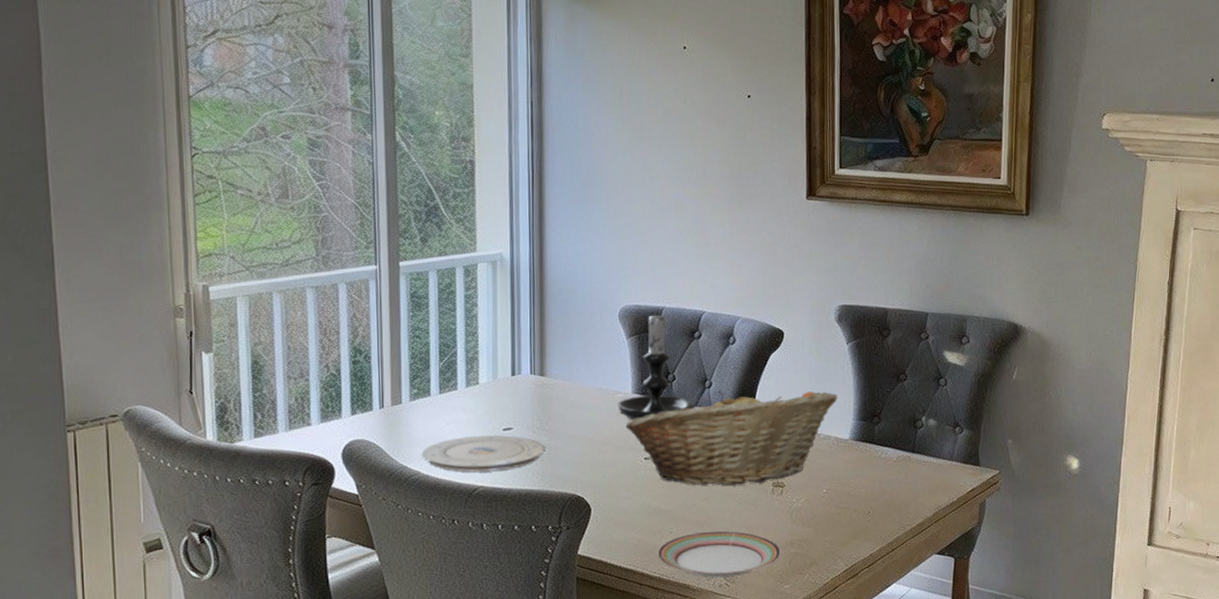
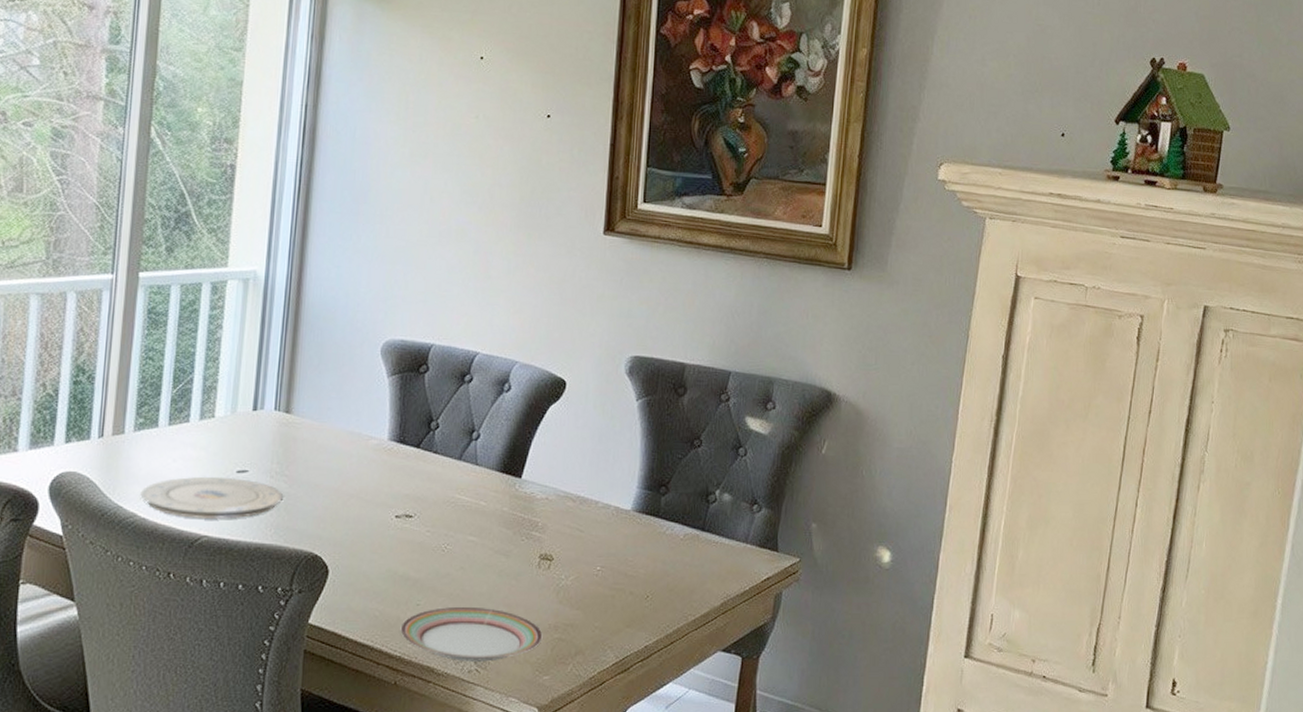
candle holder: present [617,309,697,420] -> none [370,346,461,471]
fruit basket: present [625,389,838,486] -> none [377,443,622,555]

